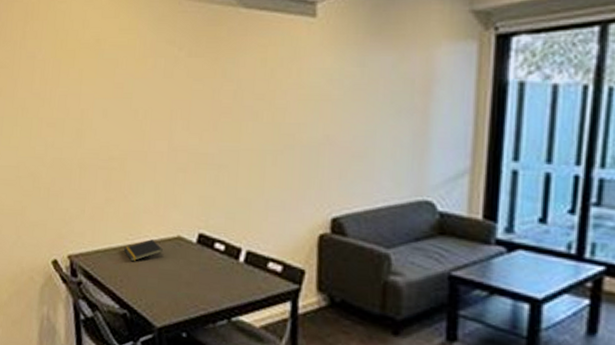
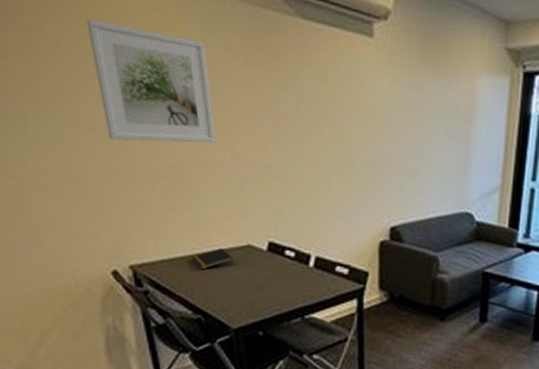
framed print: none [59,32,156,136] -> present [87,20,216,143]

